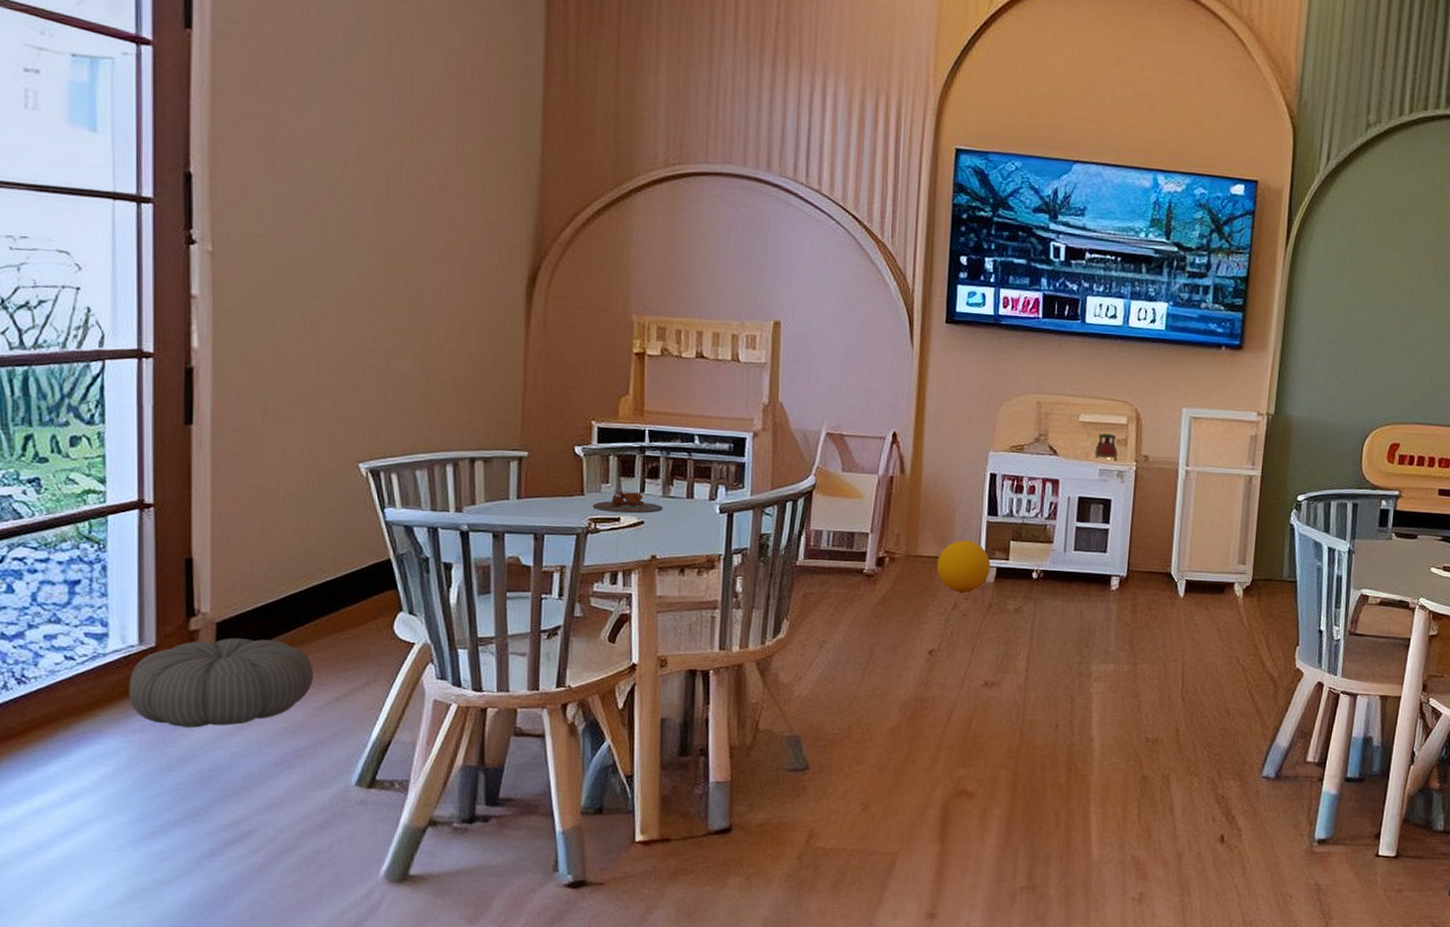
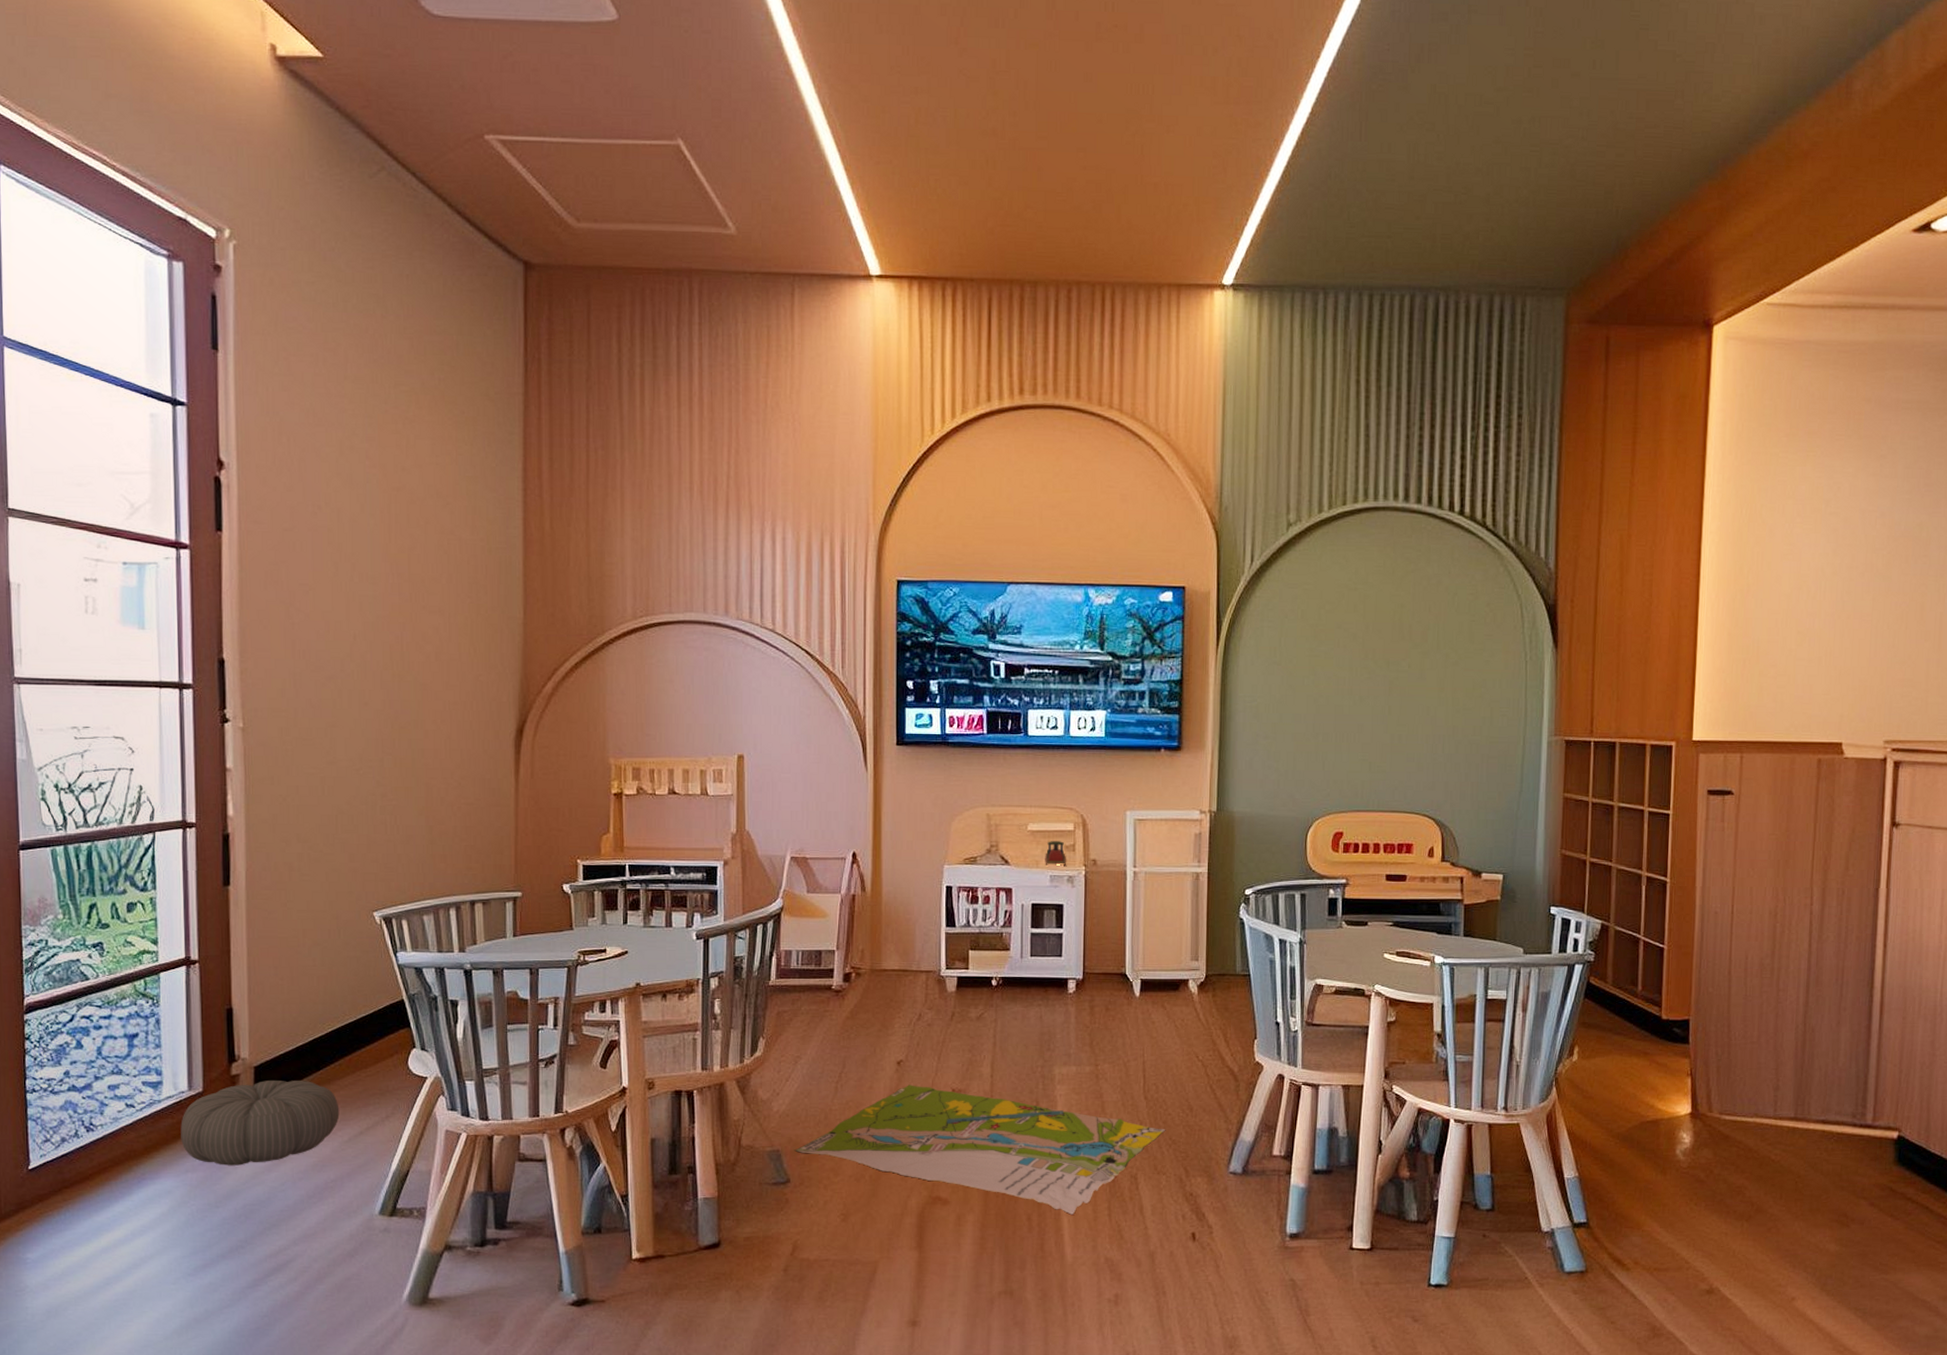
toy truck: present [592,490,663,514] -> none [581,923,645,945]
play mat: none [815,675,1202,813] -> present [794,1085,1166,1215]
ball: present [937,540,991,593] -> none [901,952,952,1003]

